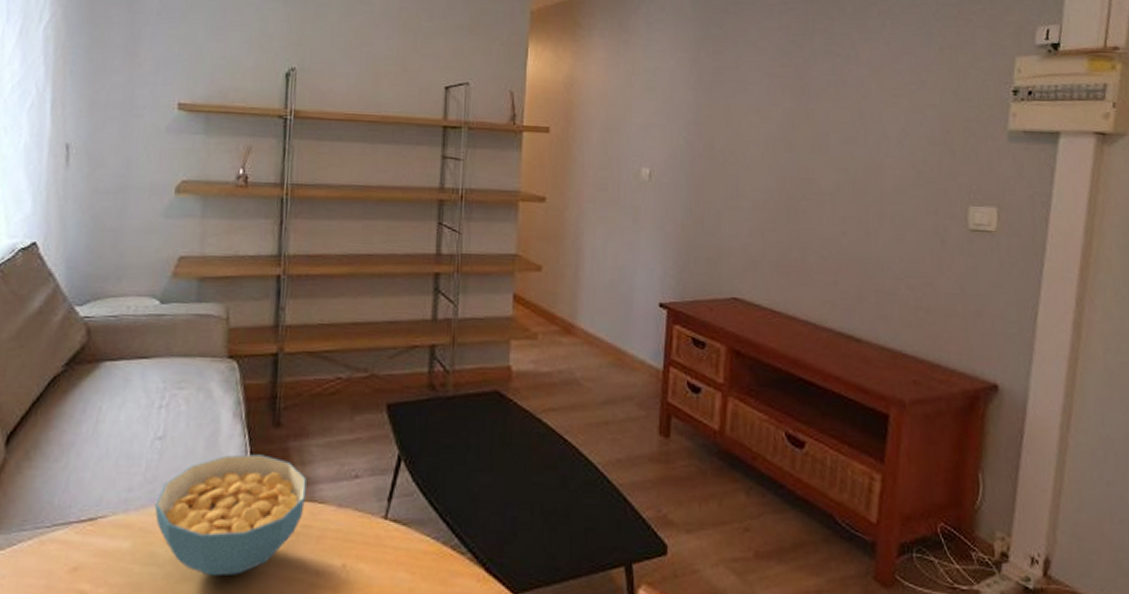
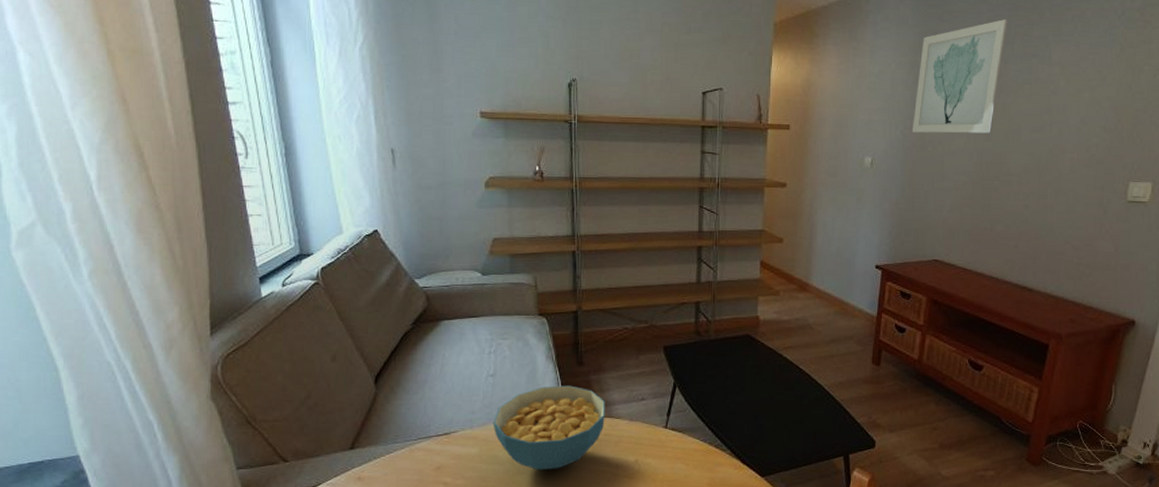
wall art: none [698,13,804,143] -> present [912,19,1007,134]

